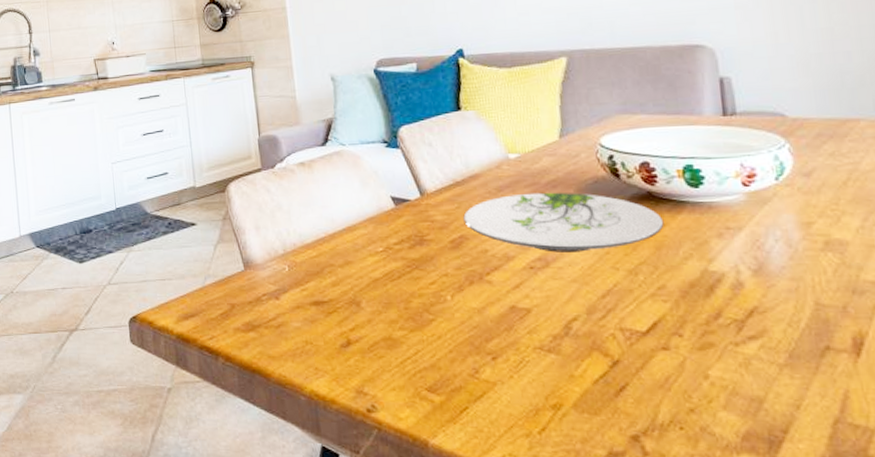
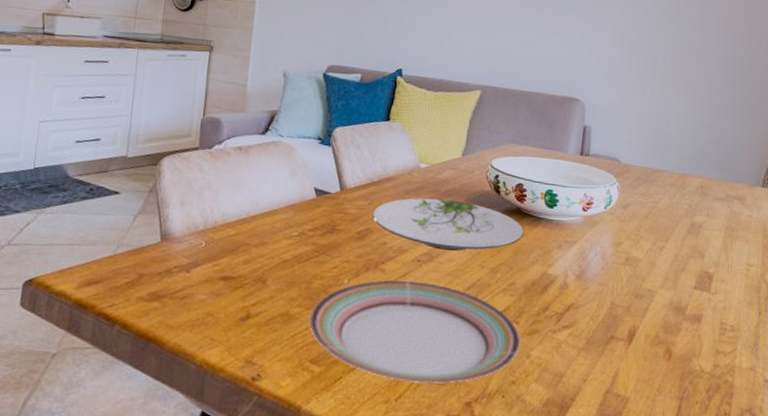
plate: none [416,292,692,414] -> present [309,279,521,384]

